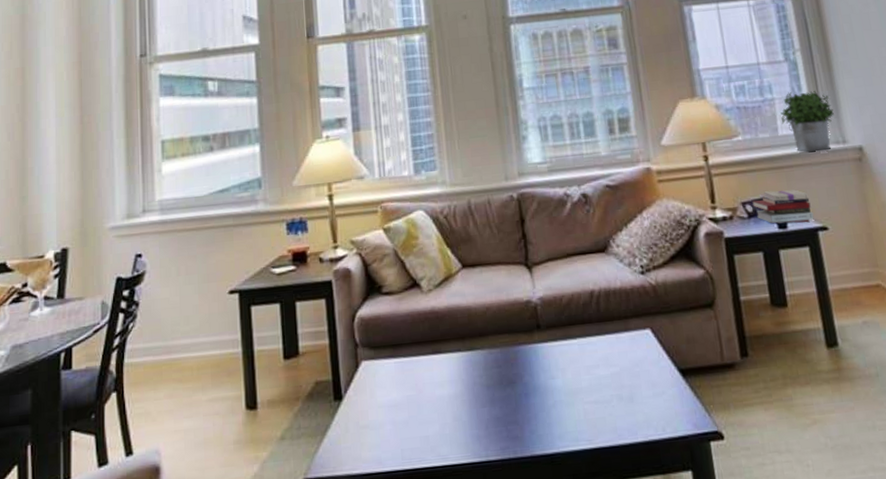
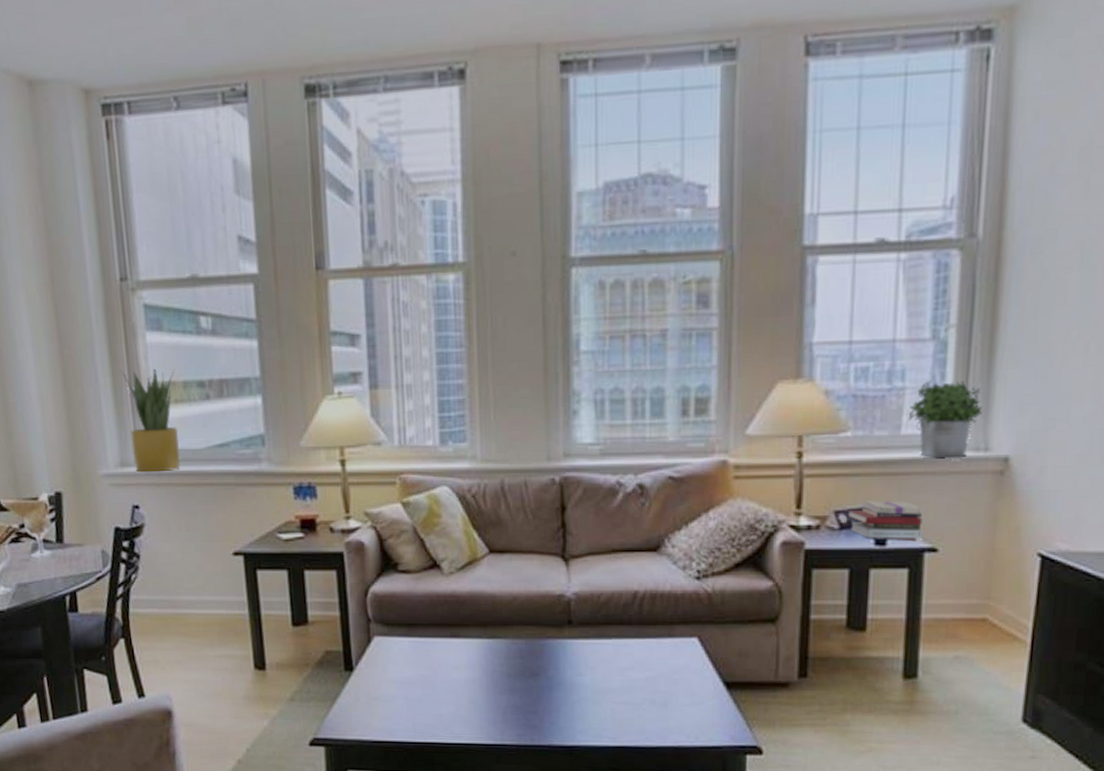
planter: none [135,127,183,223] -> present [121,369,180,474]

